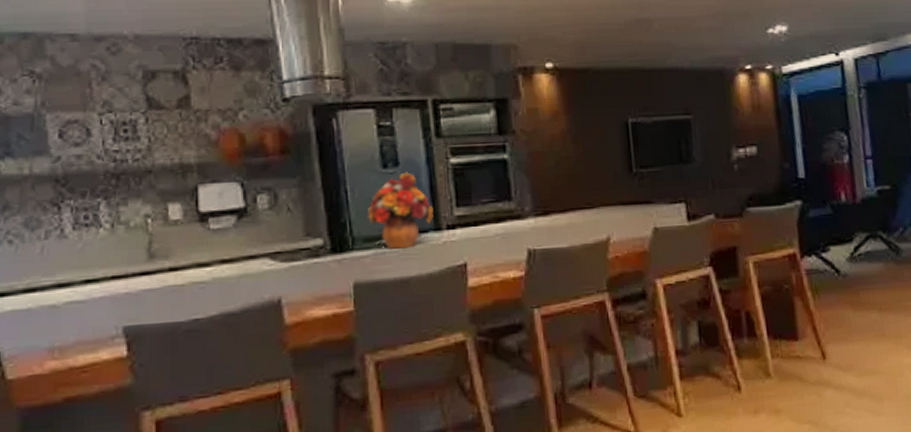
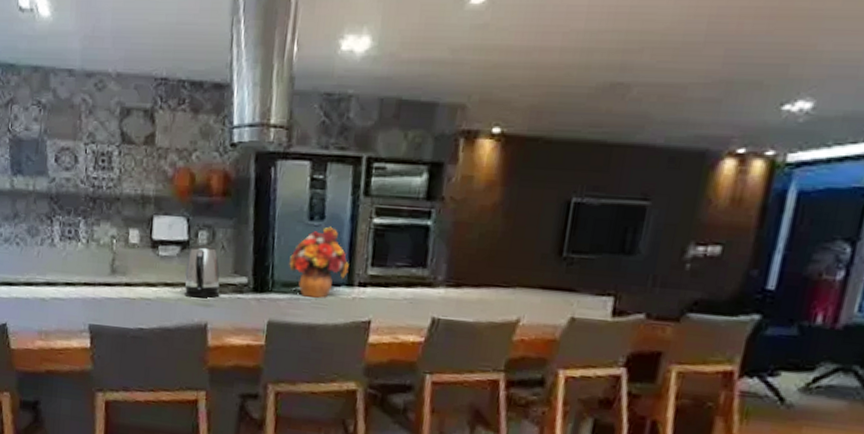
kettle: none [246,210,292,272] -> present [185,245,220,298]

